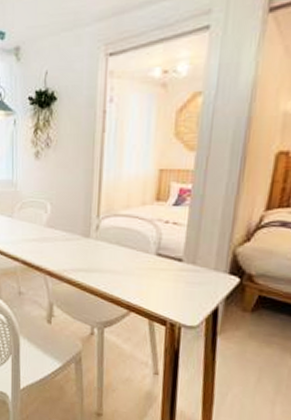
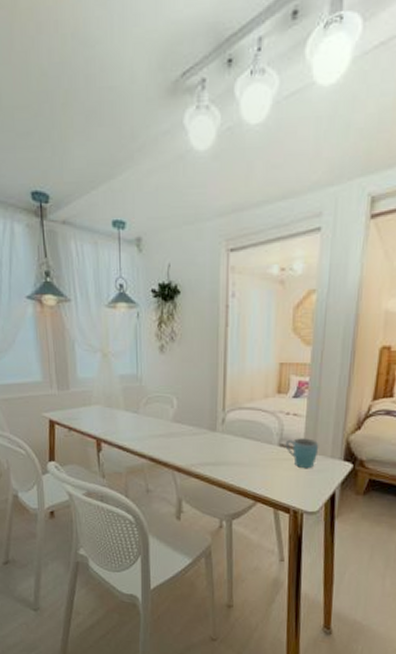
mug: none [163,248,201,281] -> present [285,438,319,469]

